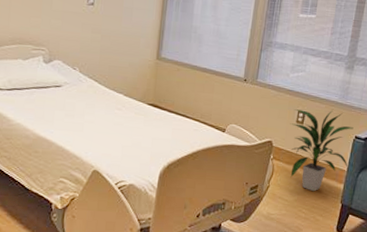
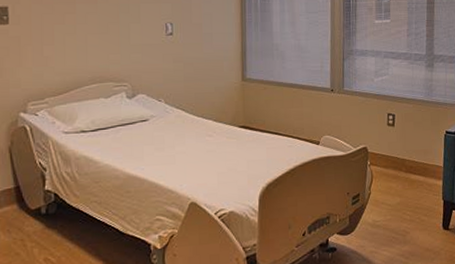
indoor plant: present [290,109,354,192] -> none [381,109,445,192]

